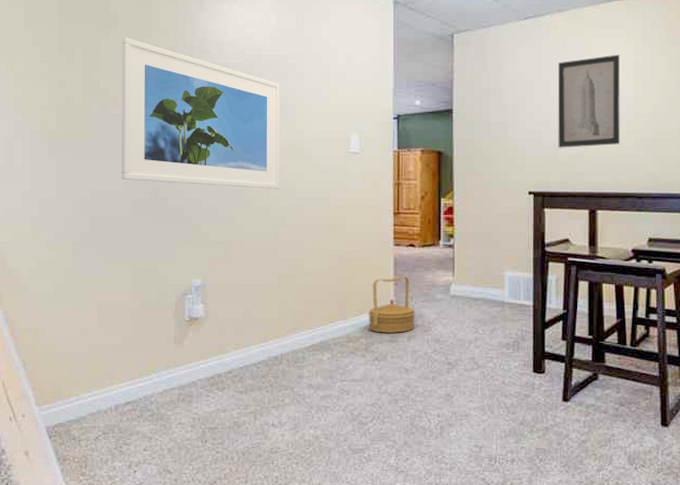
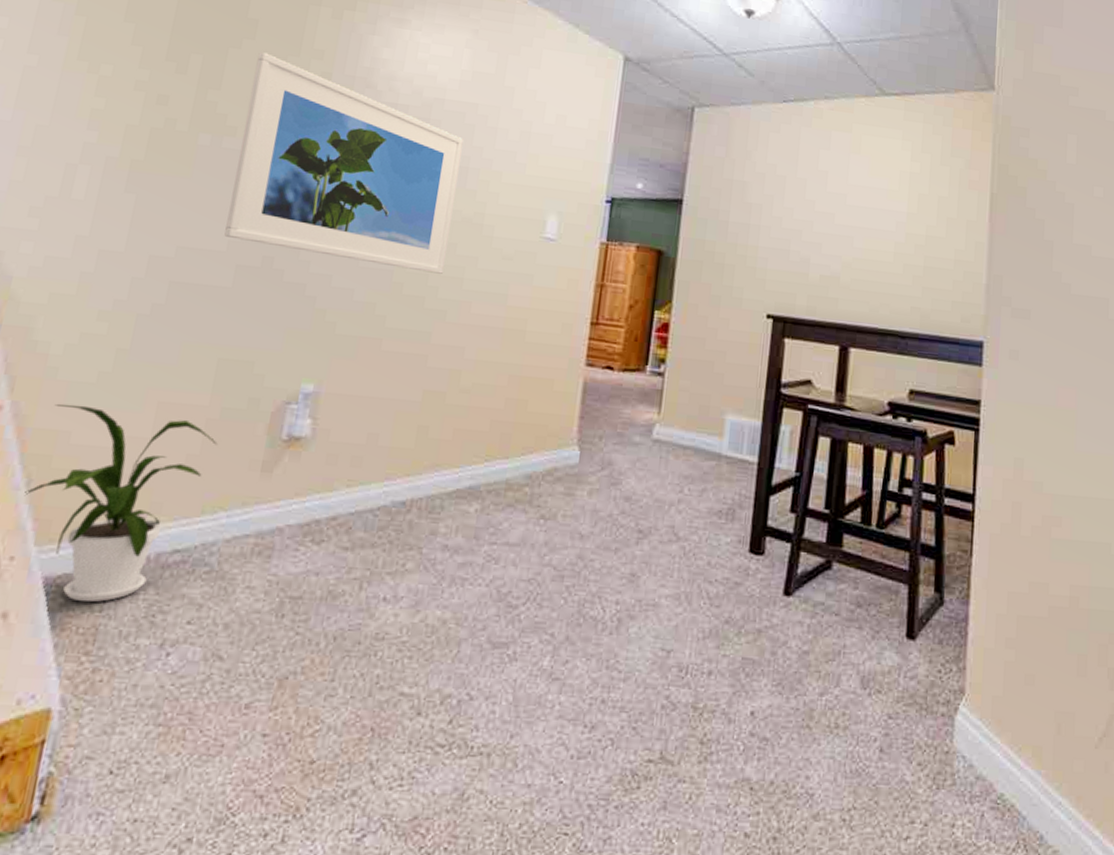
house plant: none [23,309,142,441] -> present [24,403,218,603]
basket: present [368,275,416,333] -> none [538,406,604,484]
wall art: present [557,54,620,148] -> none [809,158,893,269]

